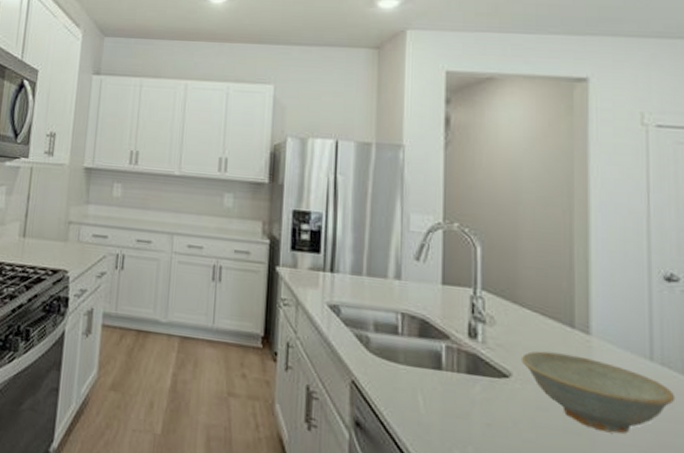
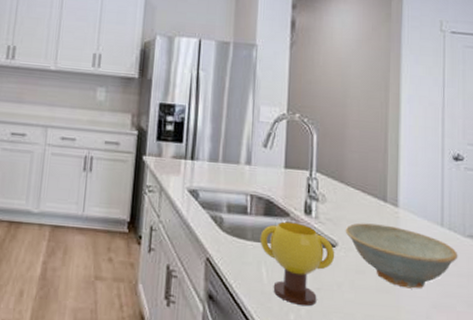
mug: none [414,345,509,443] -> present [260,221,335,306]

